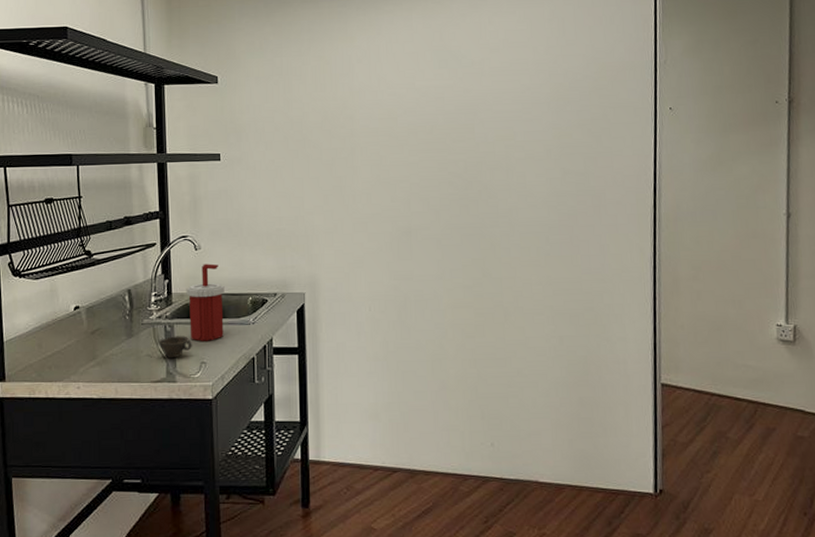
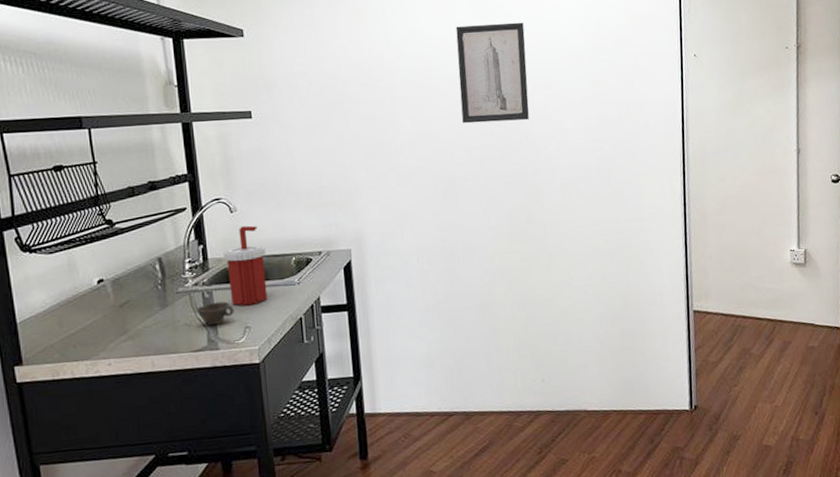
wall art: none [418,72,490,173] -> present [456,22,529,124]

